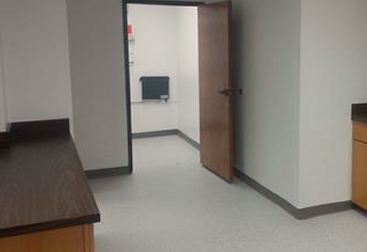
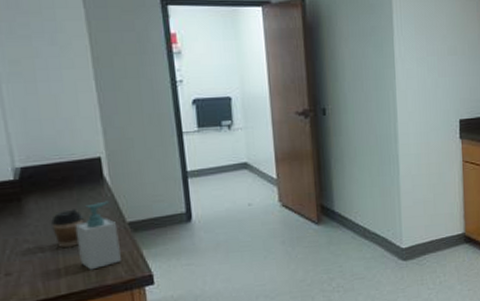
coffee cup: none [28,157,53,188] -> present [50,209,84,249]
soap bottle: none [46,153,77,206] -> present [75,201,121,270]

